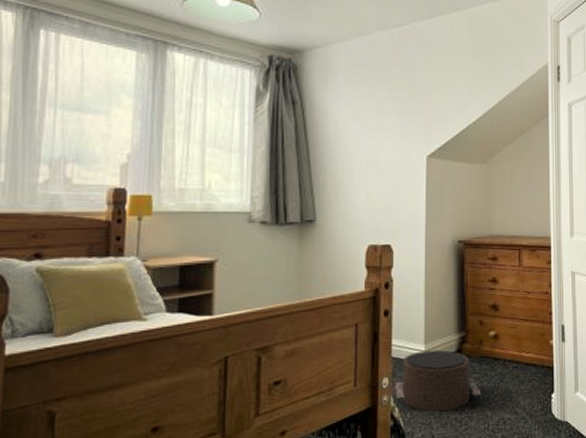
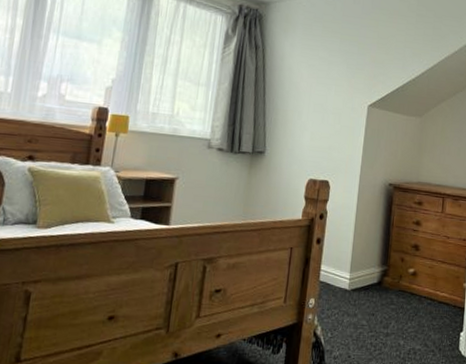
pouf: present [395,350,482,412] -> none [319,278,397,335]

